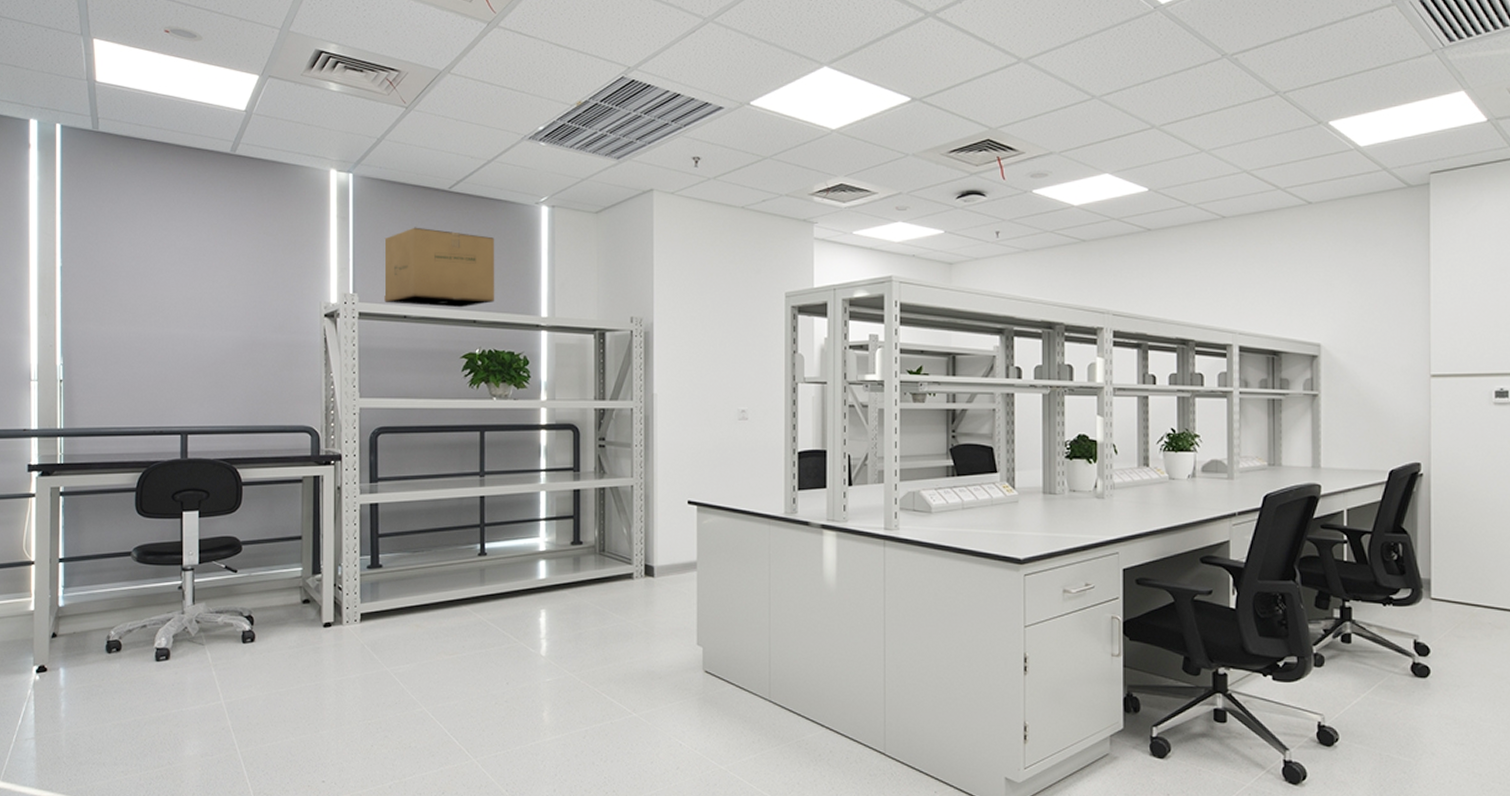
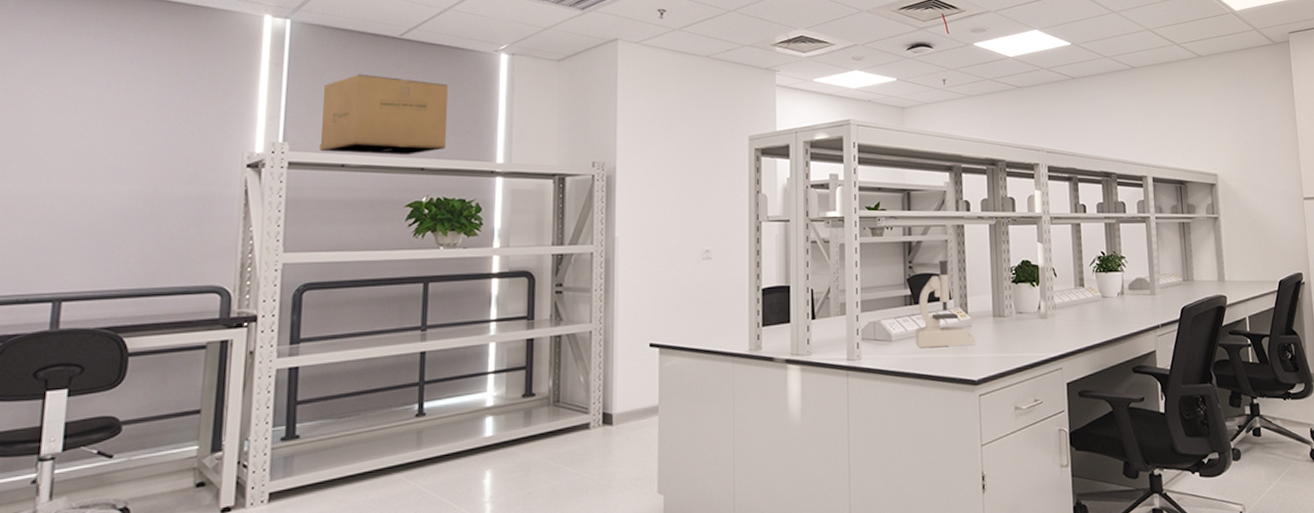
microscope: none [956,431,1023,523] -> present [914,260,976,348]

